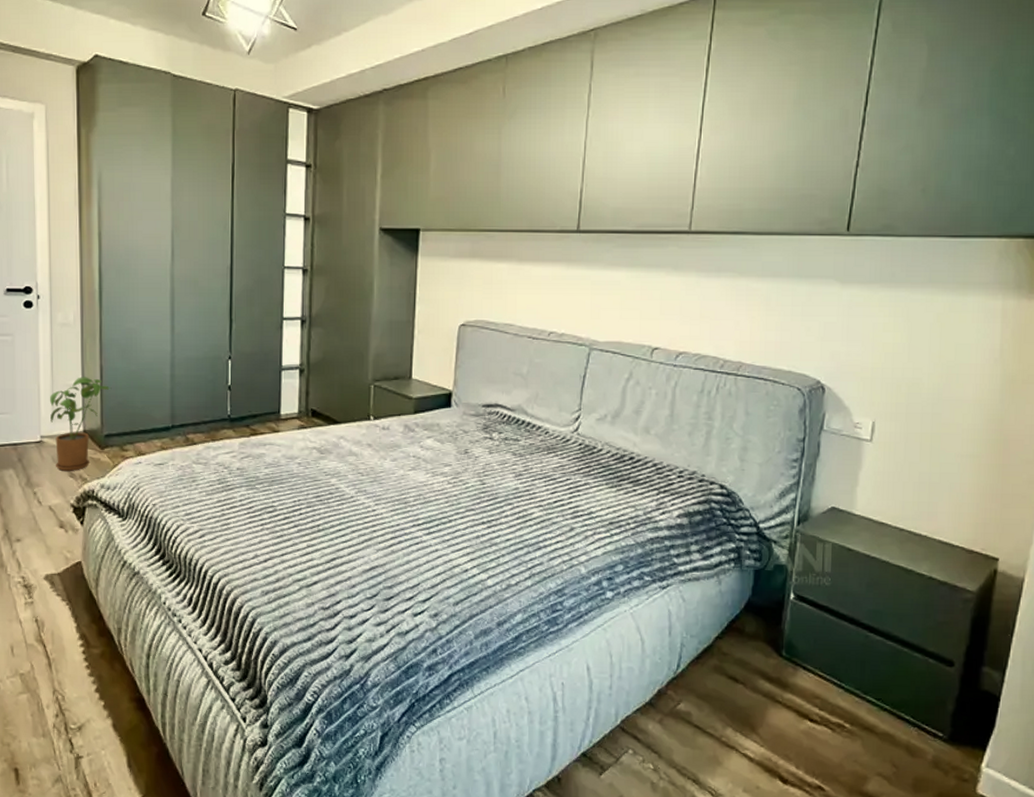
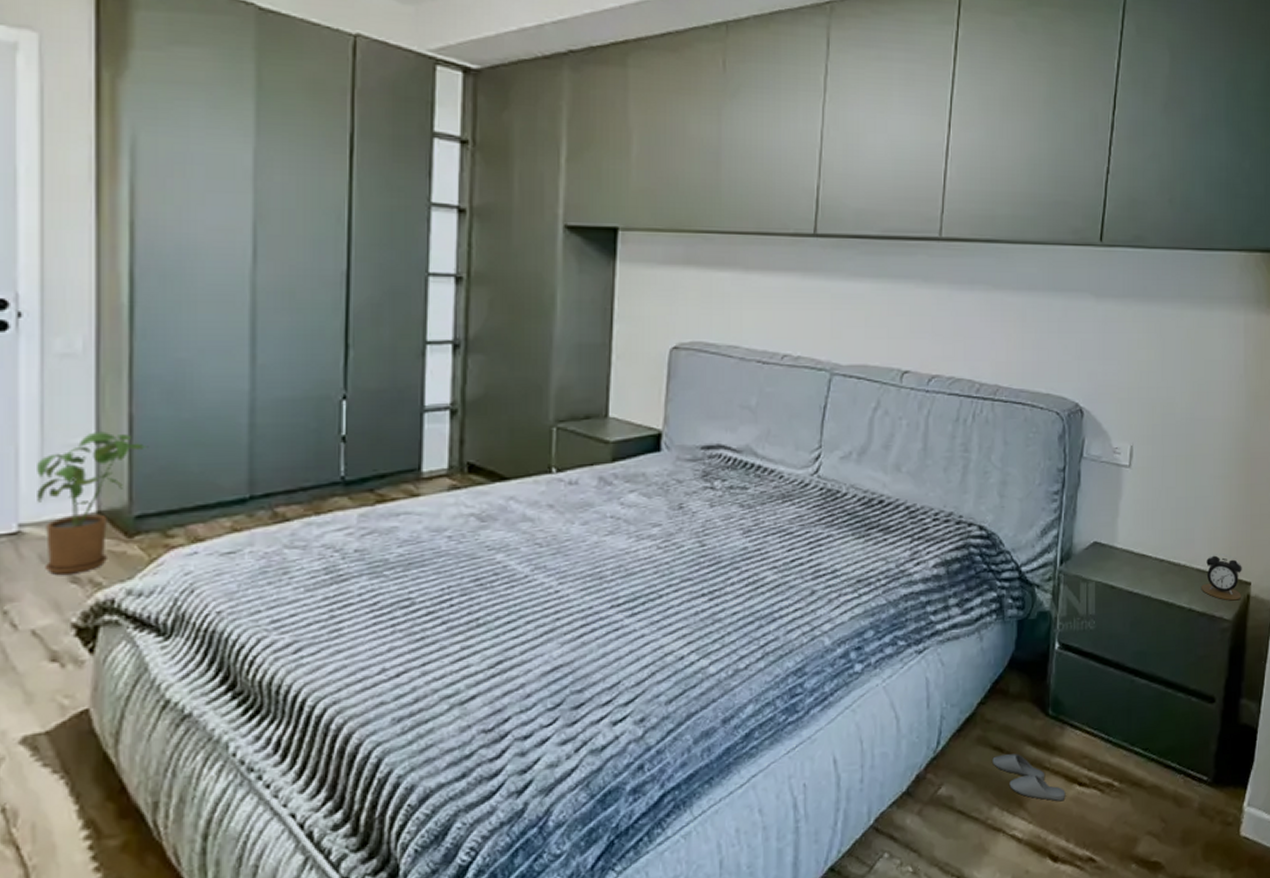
slippers: none [727,684,797,733] -> present [992,753,1066,802]
alarm clock: none [943,527,990,574] -> present [1201,552,1242,601]

